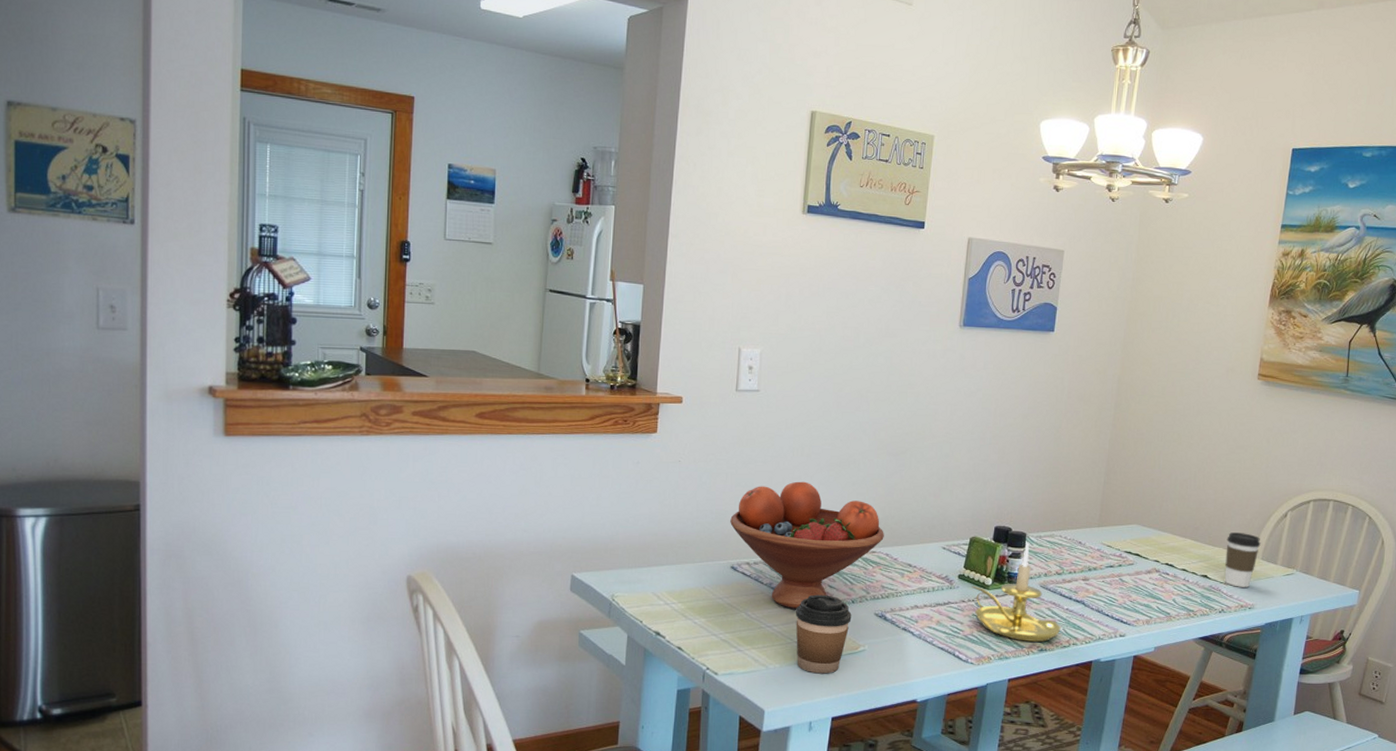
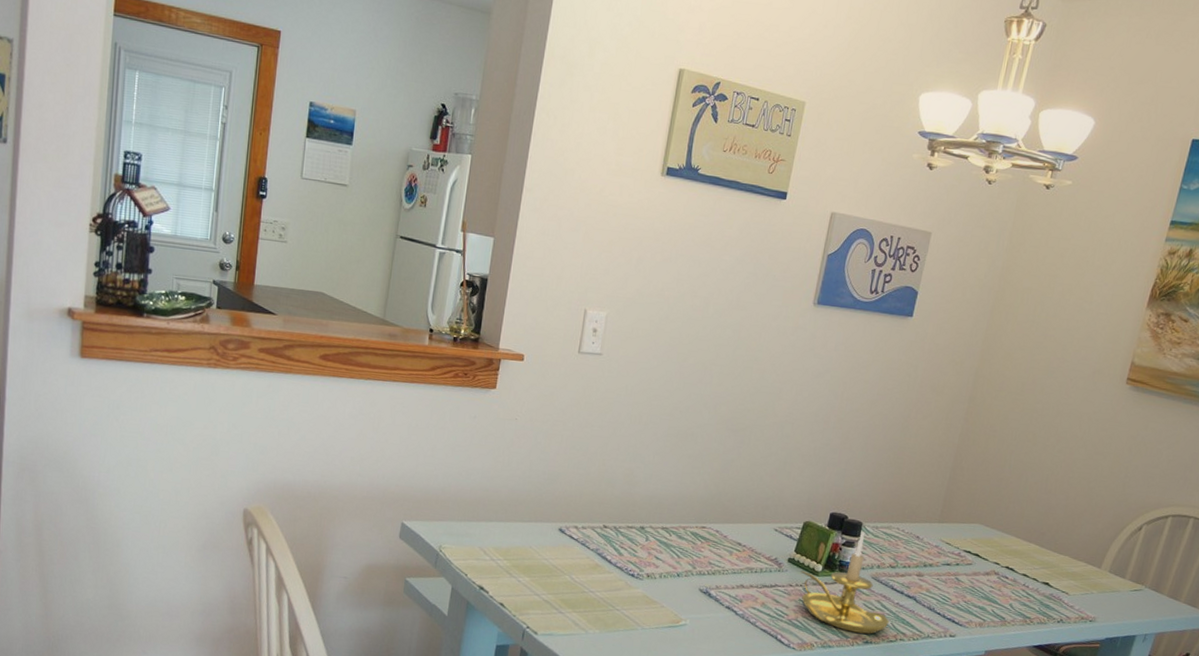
fruit bowl: present [730,481,884,609] -> none [561,449,716,577]
coffee cup: present [795,594,852,674] -> none [617,564,676,645]
coffee cup: present [1224,532,1261,587] -> none [1066,541,1111,600]

